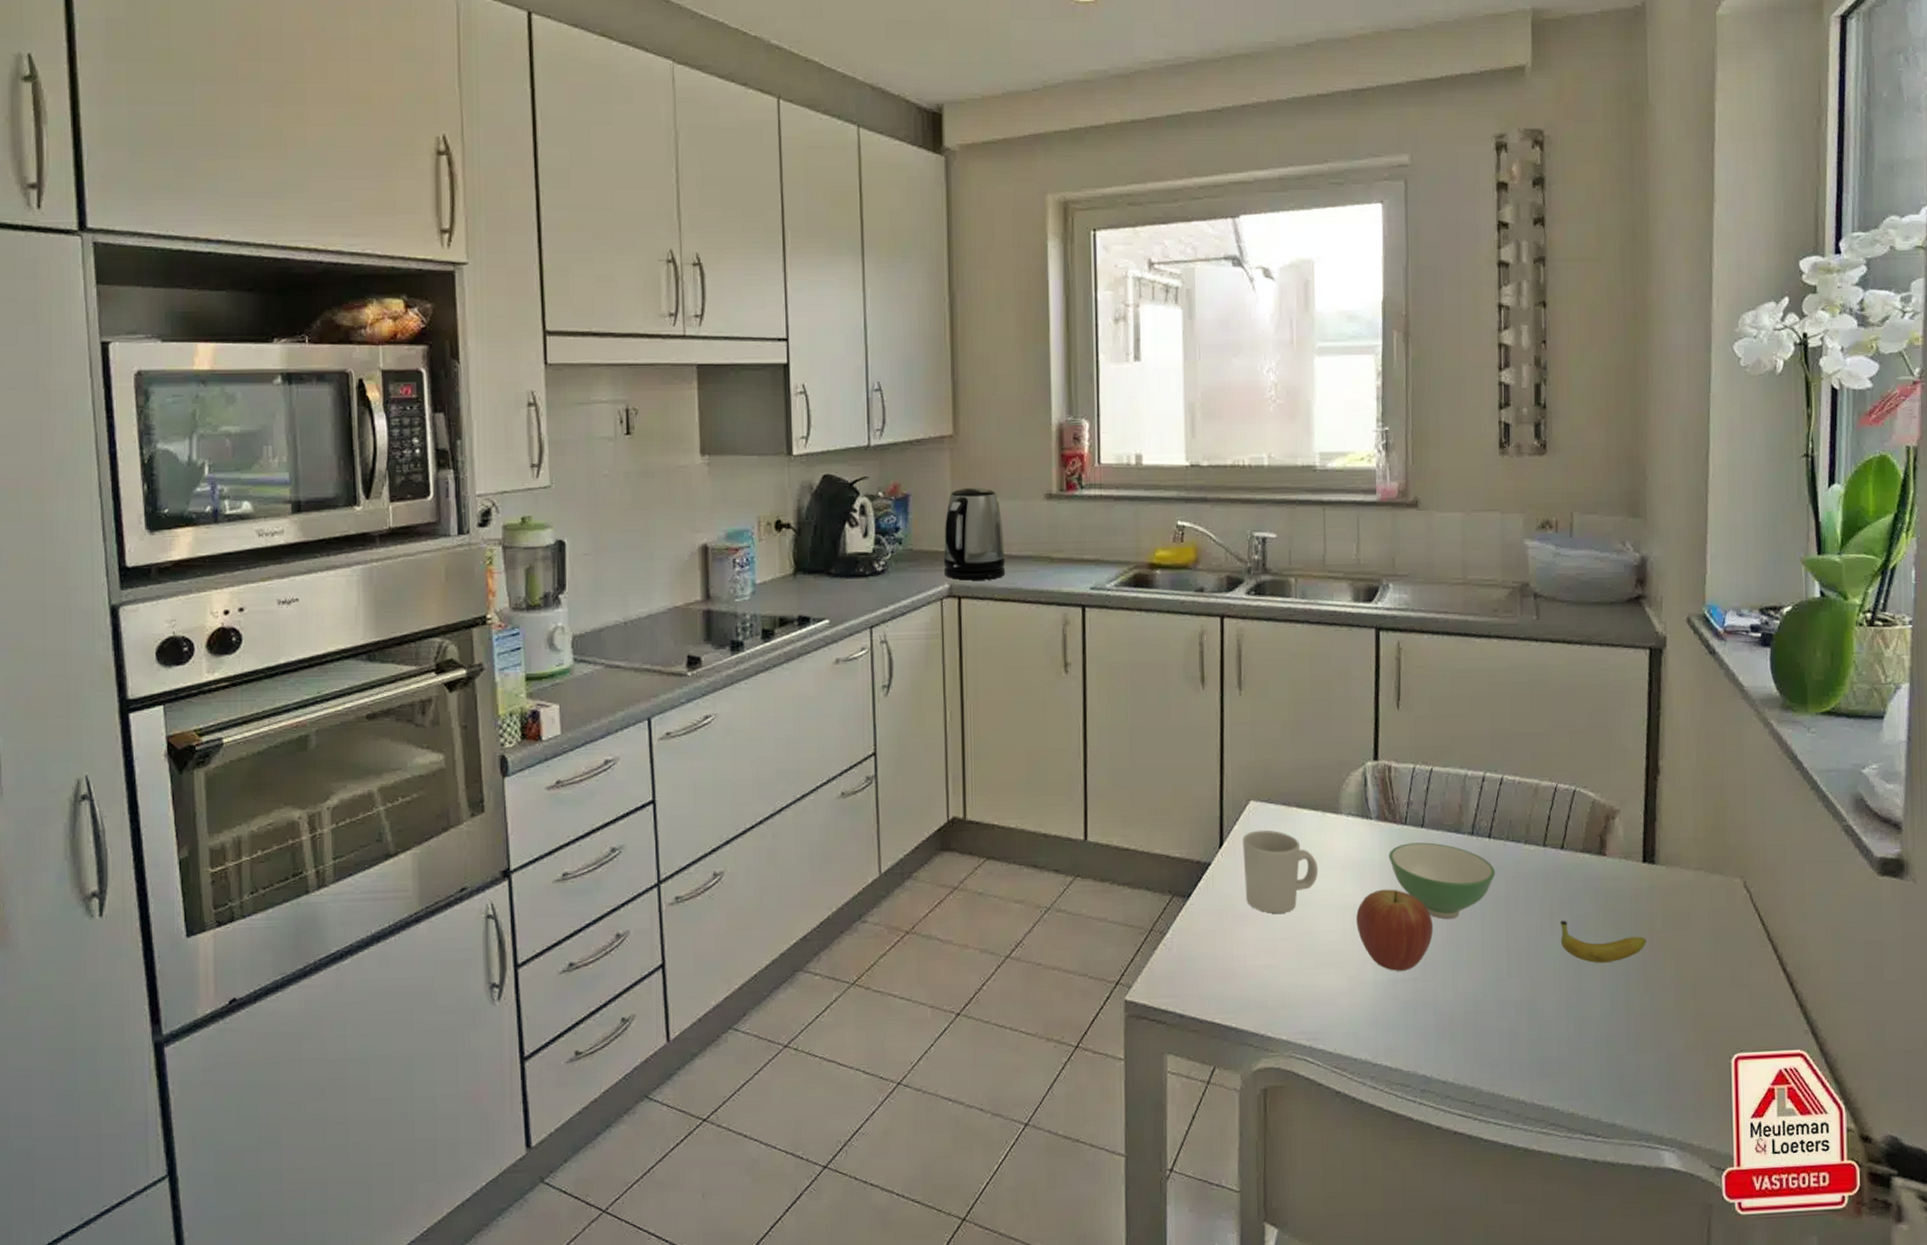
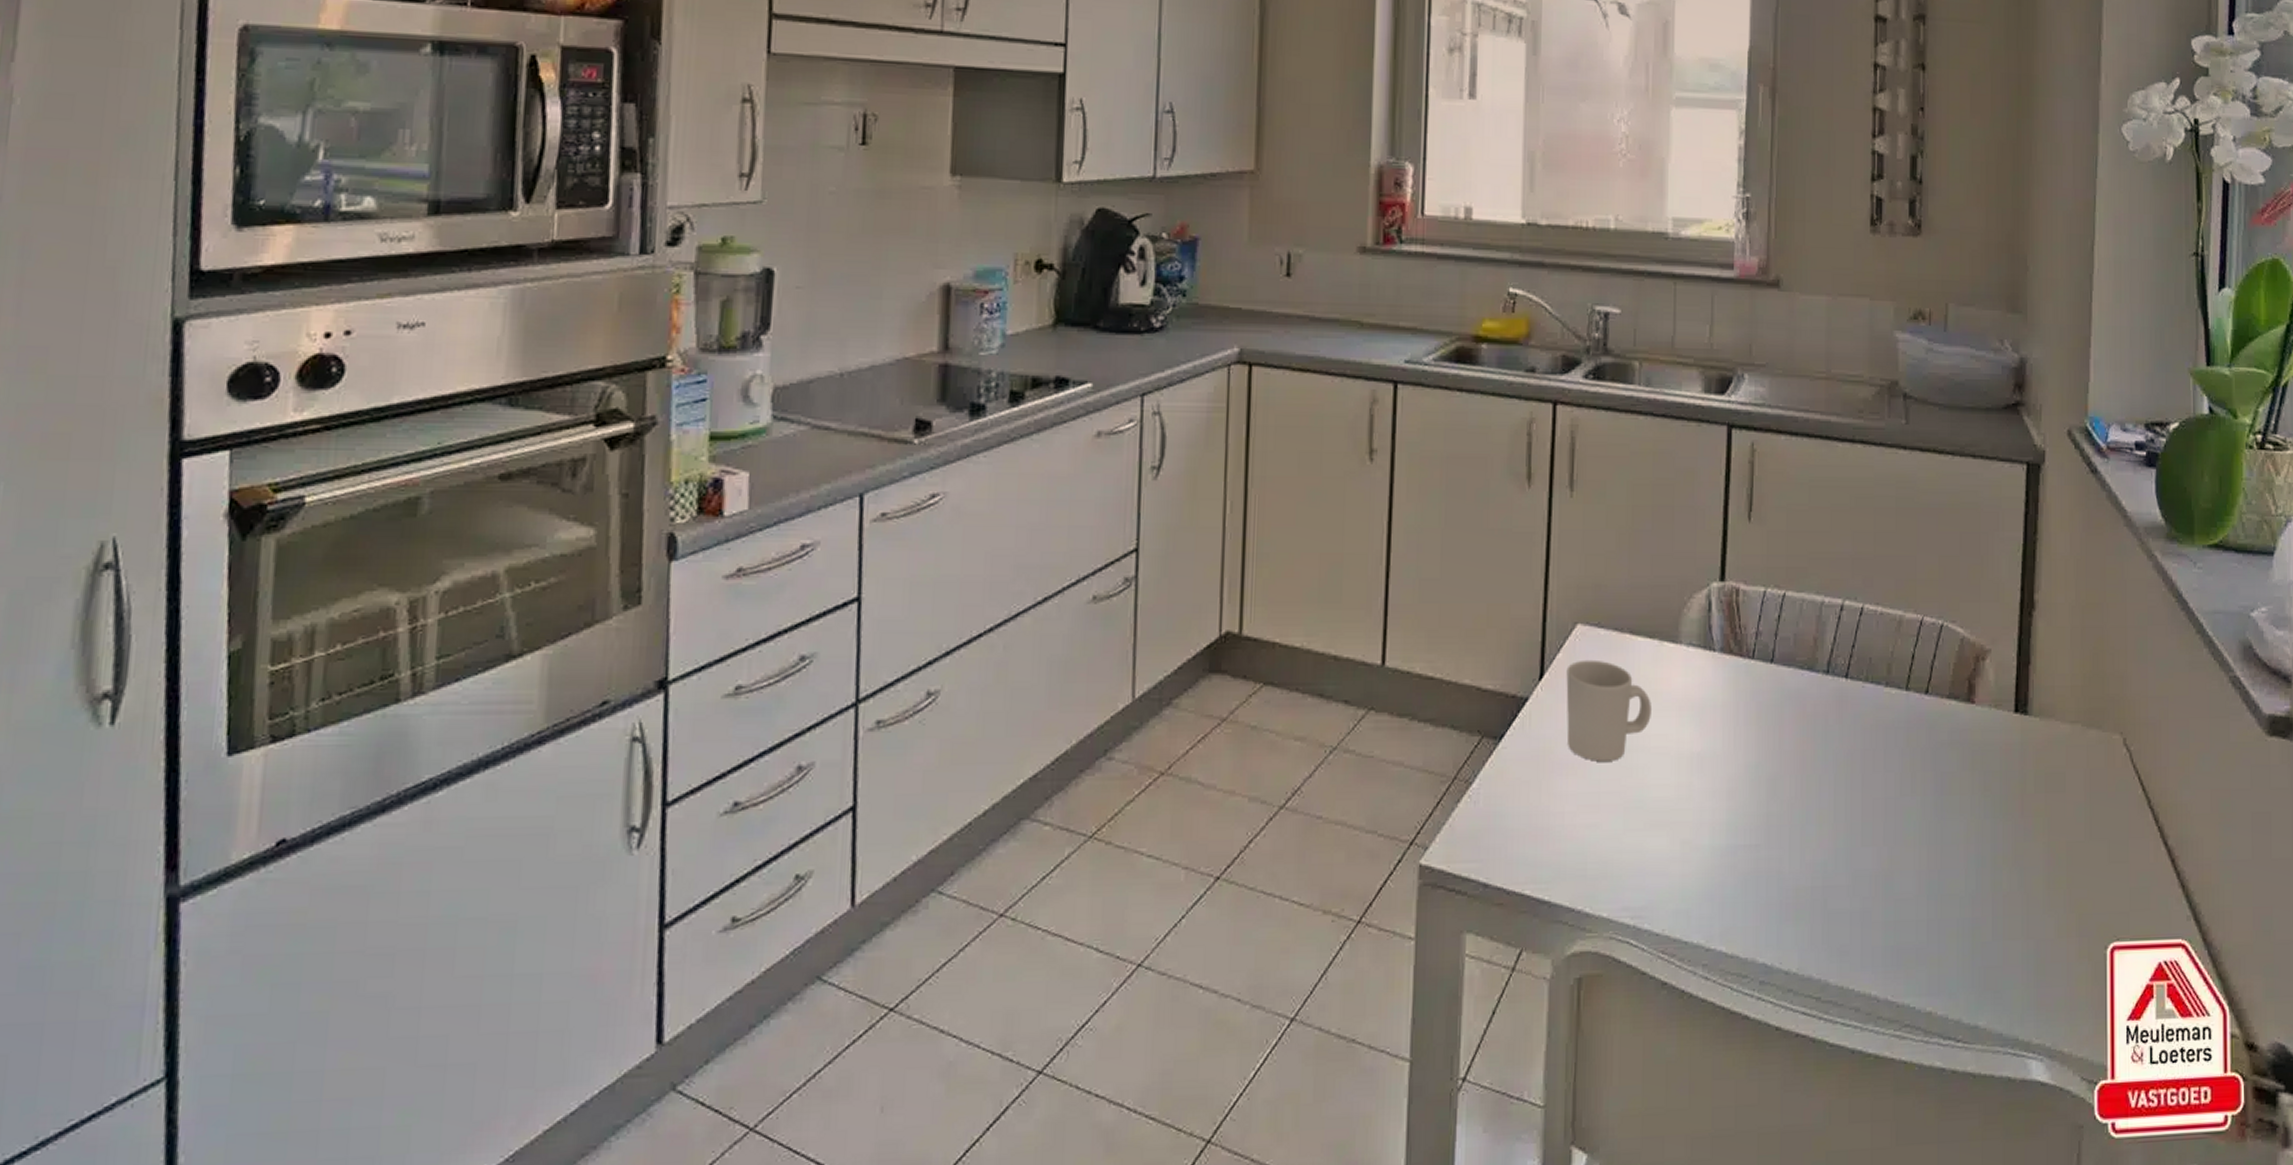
kettle: present [943,487,1006,581] -> none [1233,233,1307,345]
fruit: present [1356,889,1433,971] -> none [1693,736,1780,835]
bowl: present [1389,842,1496,919] -> none [1733,681,1852,773]
fruit: present [1560,921,1647,963] -> none [1922,779,2017,831]

